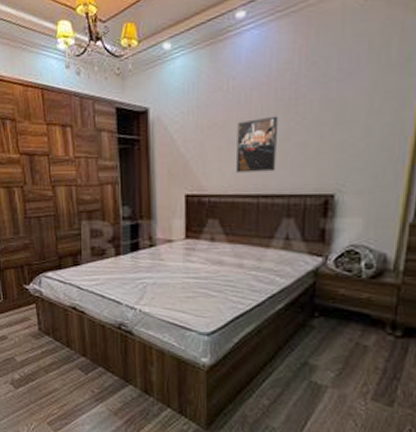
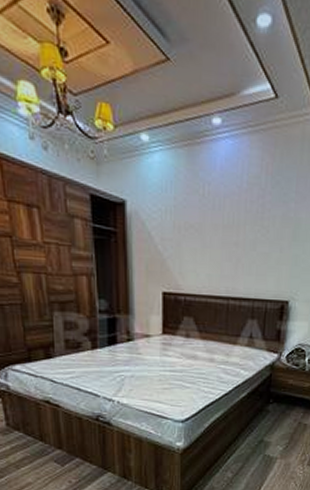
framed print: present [237,116,279,173] -> none [210,225,247,277]

